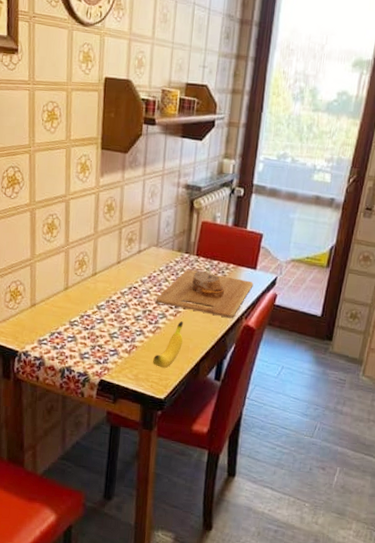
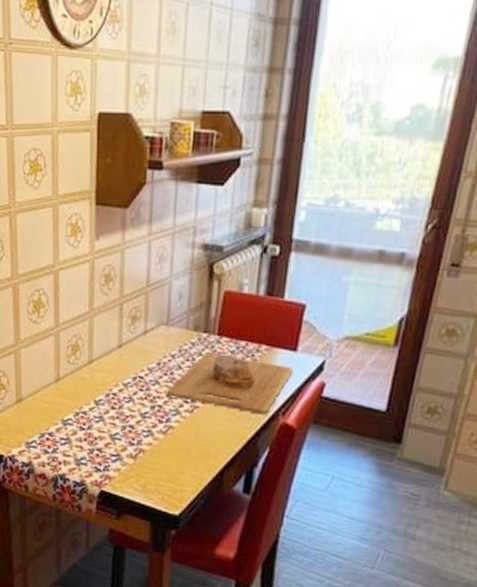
banana: present [153,321,183,368] -> none [164,419,202,477]

